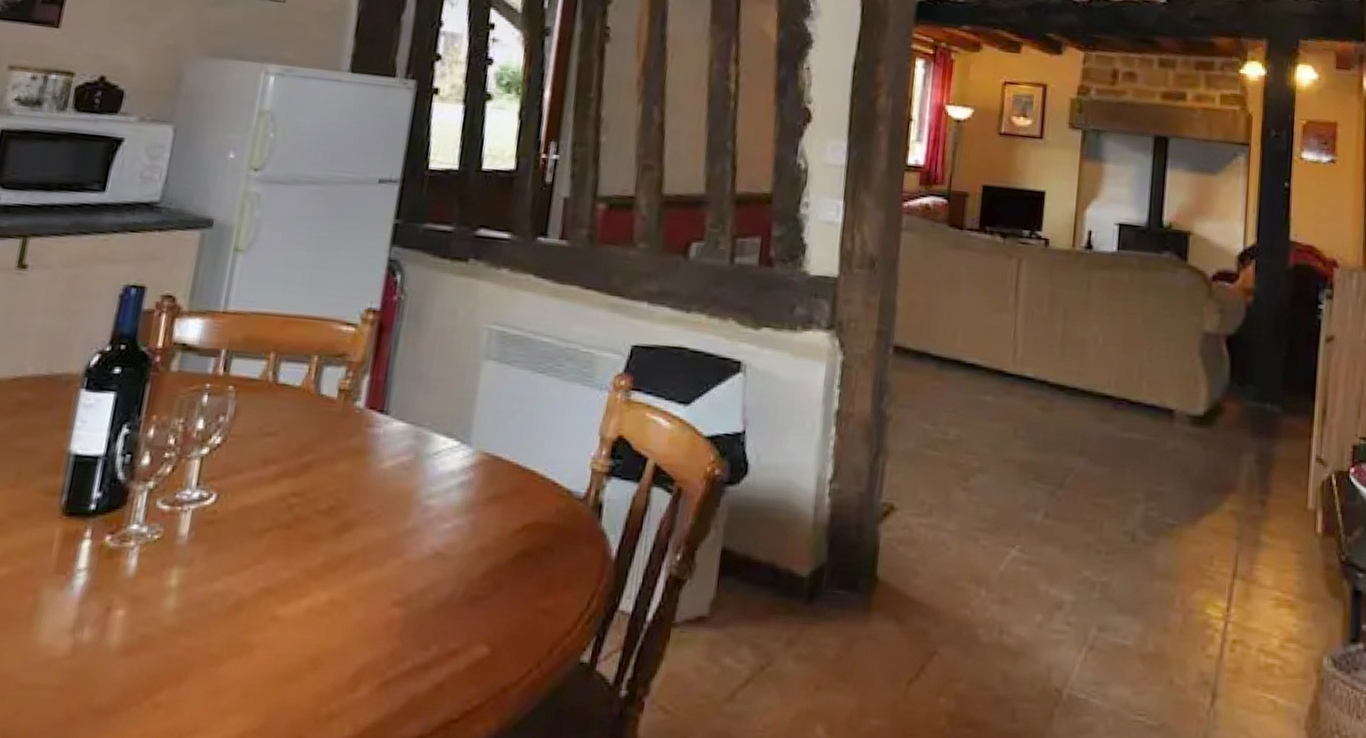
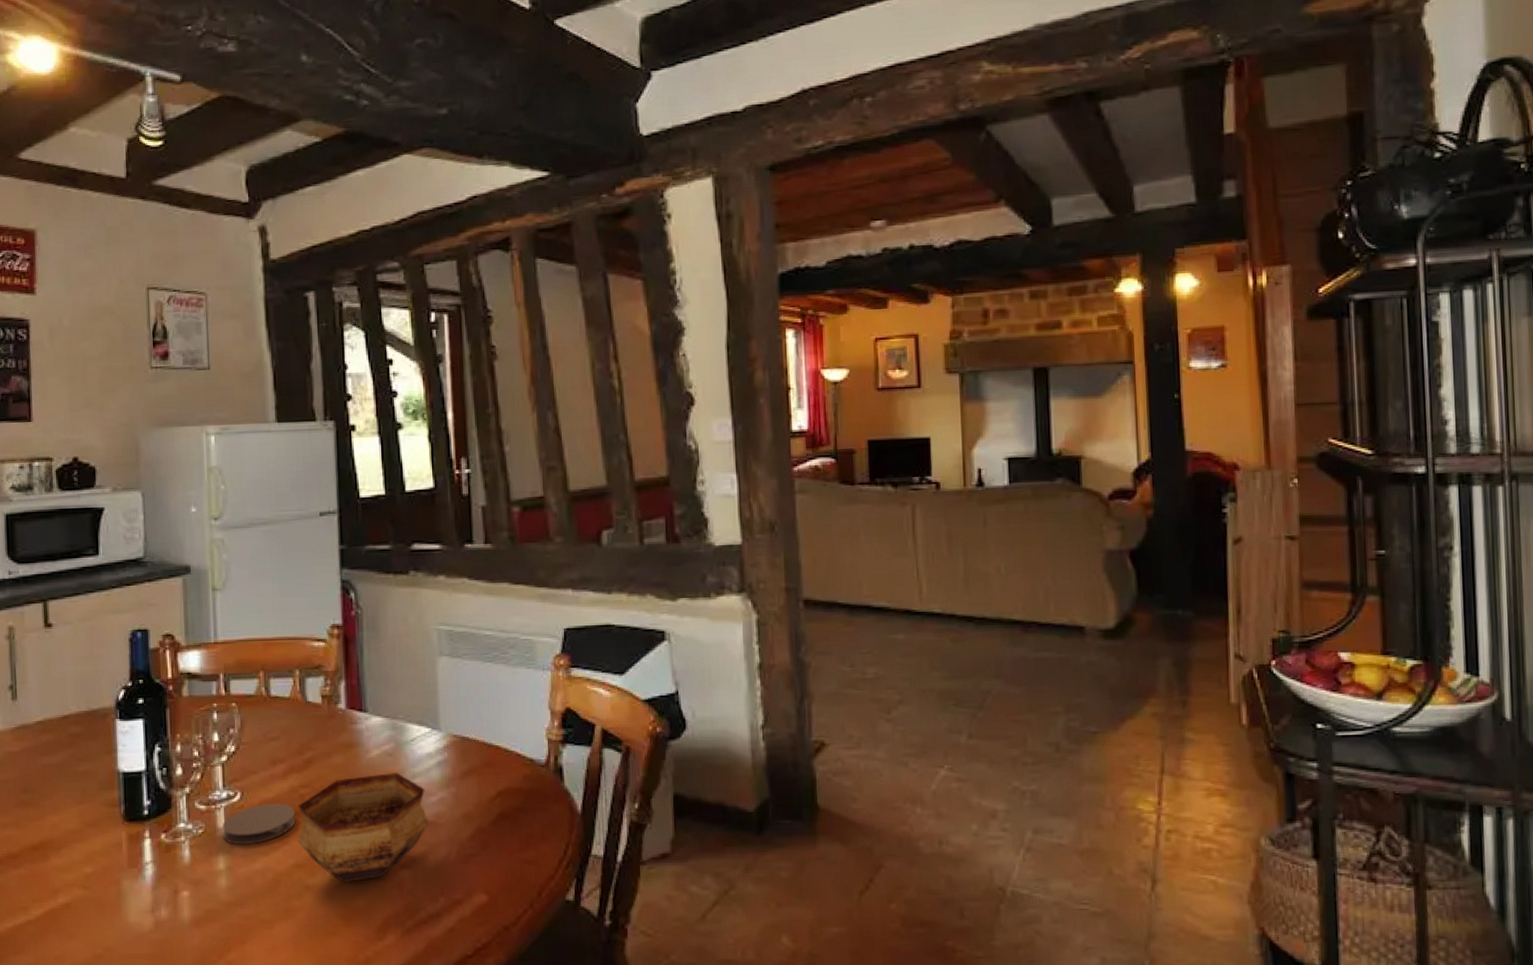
coaster: none [182,511,279,559] -> present [222,803,296,845]
bowl: none [274,489,439,618] -> present [297,772,428,883]

